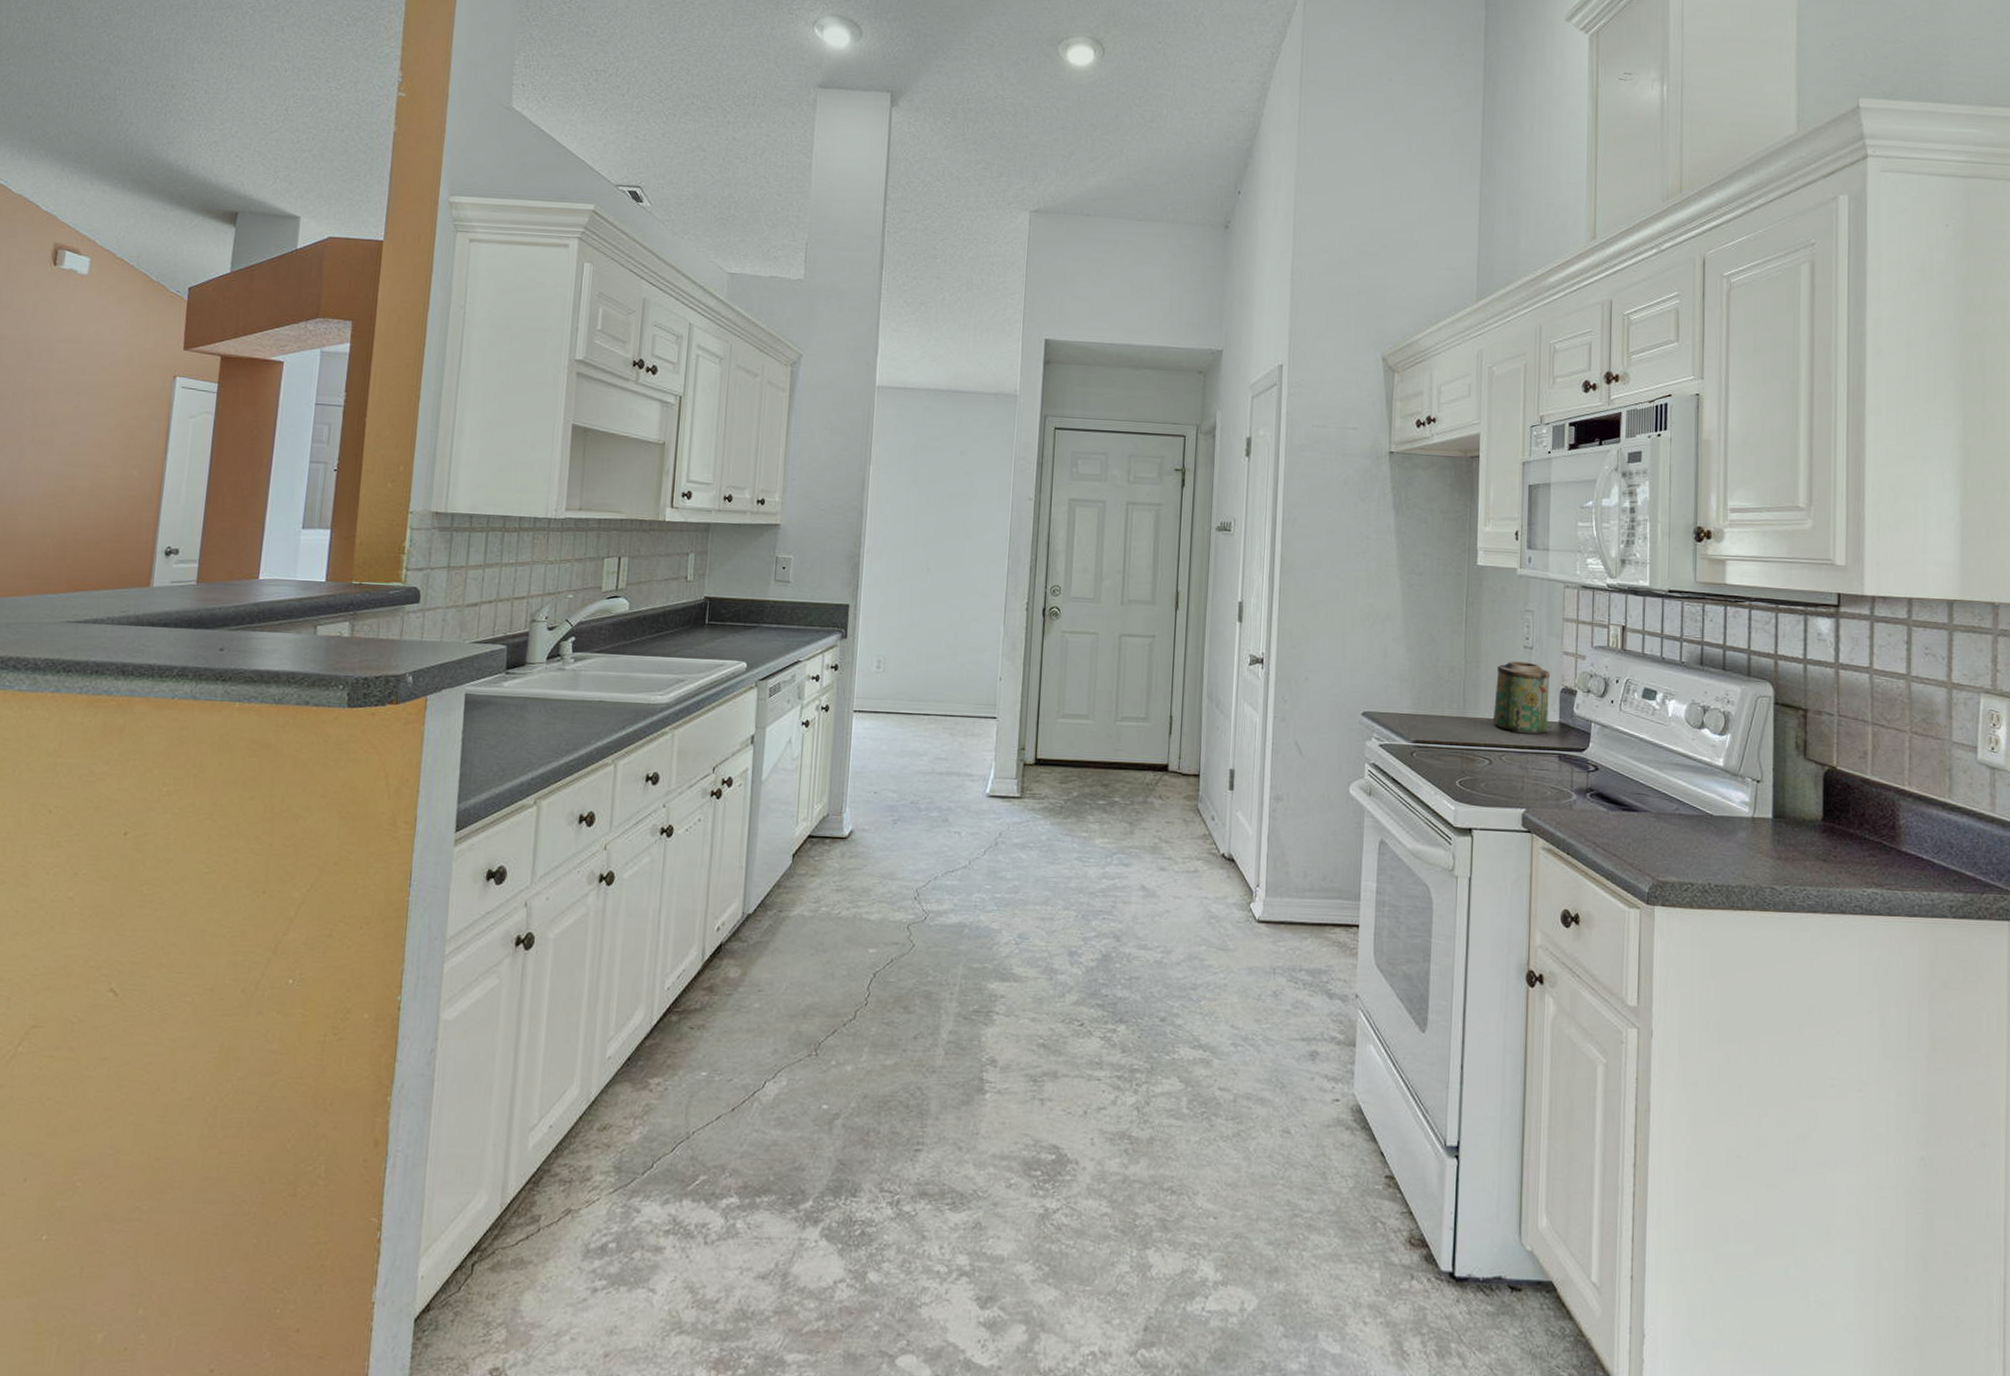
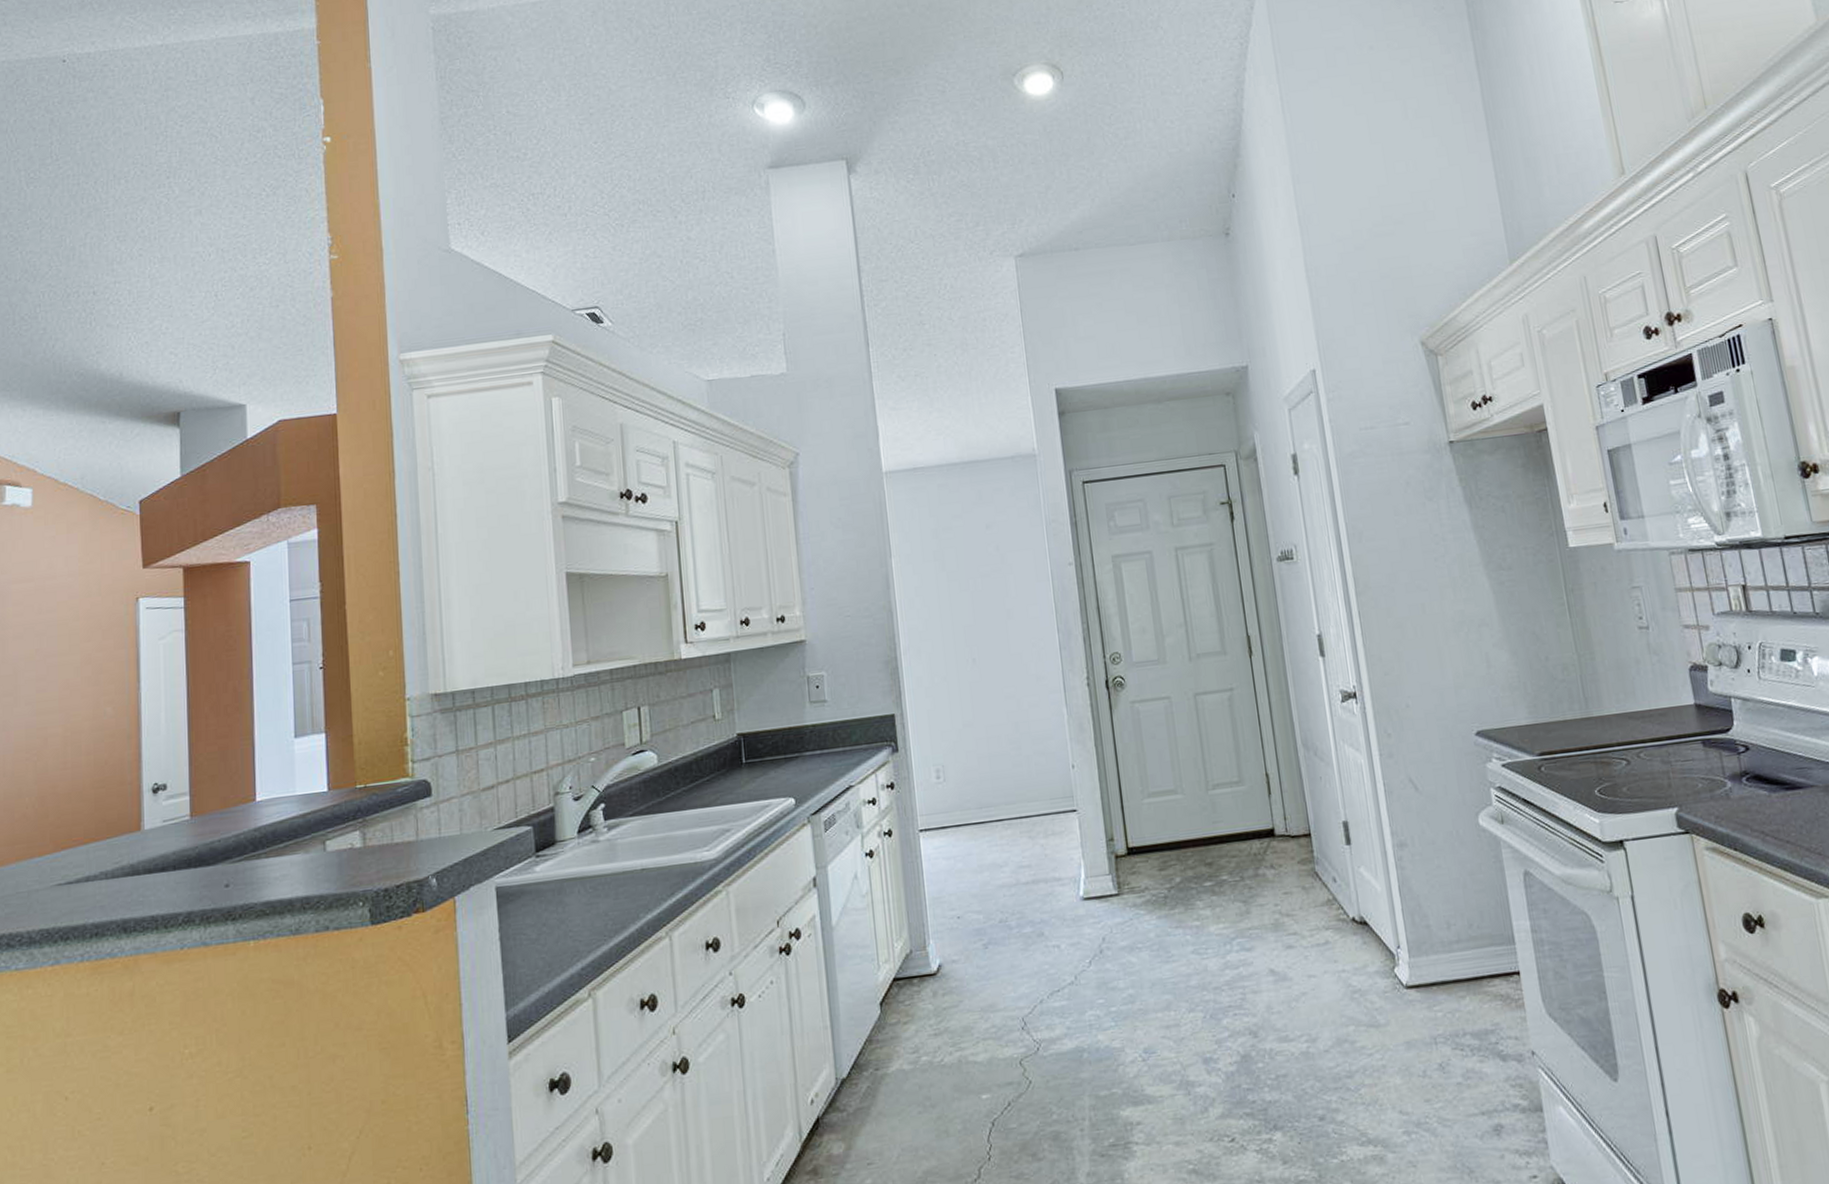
canister: present [1493,661,1551,735] -> none [1613,643,1684,725]

